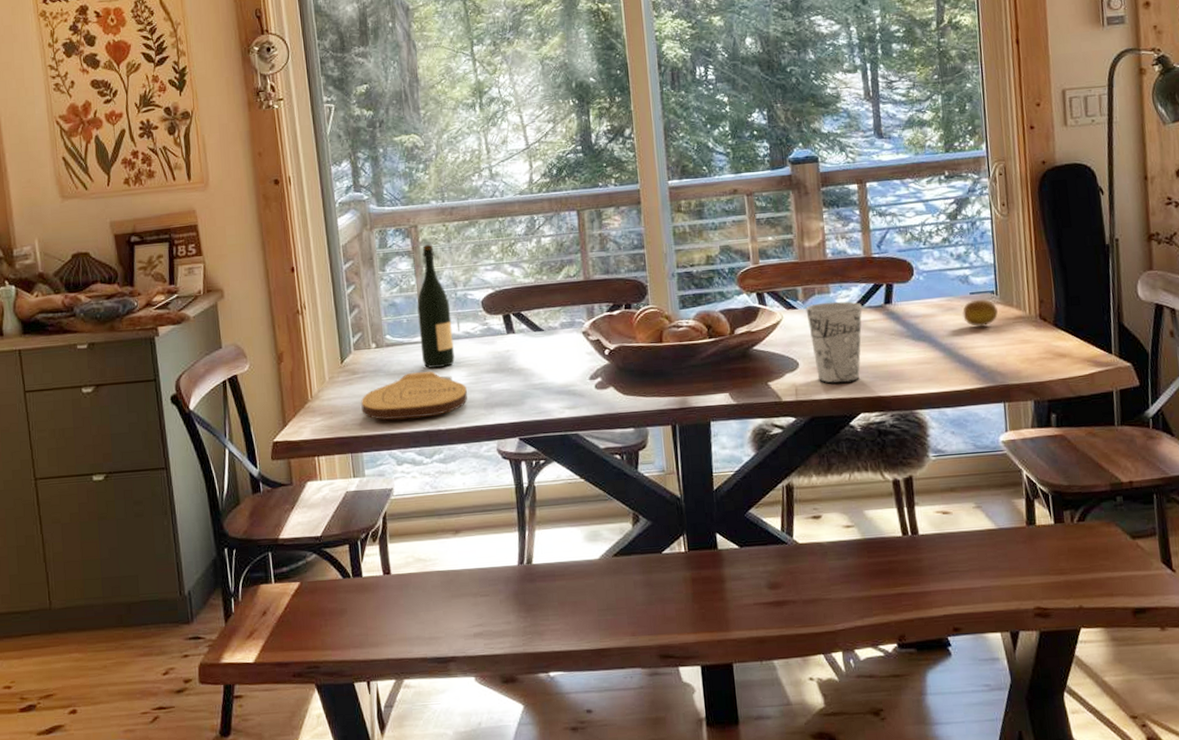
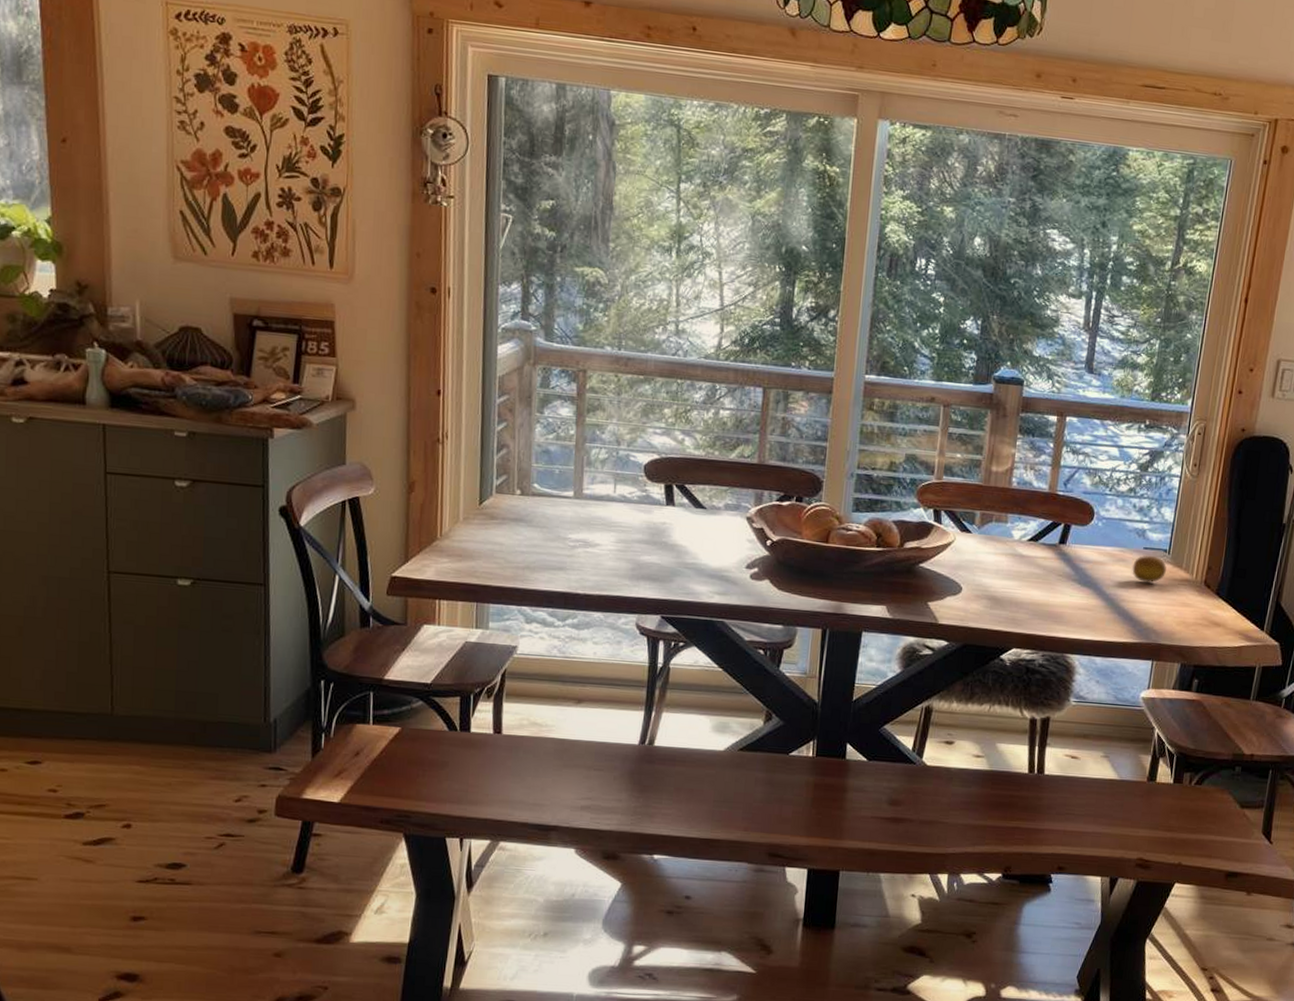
cutting board: present [361,371,467,420] -> none [495,528,613,578]
wine bottle: present [417,244,455,368] -> none [570,393,610,529]
cup: present [806,301,862,384] -> none [978,531,1036,616]

